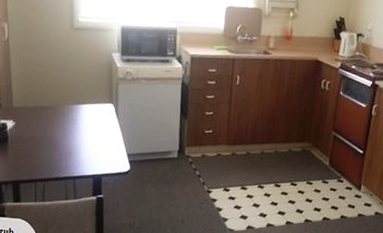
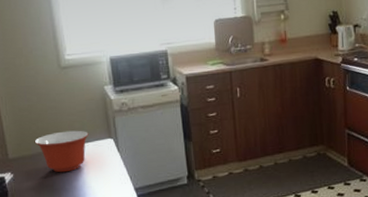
mixing bowl: none [39,89,92,129] -> present [34,130,89,173]

